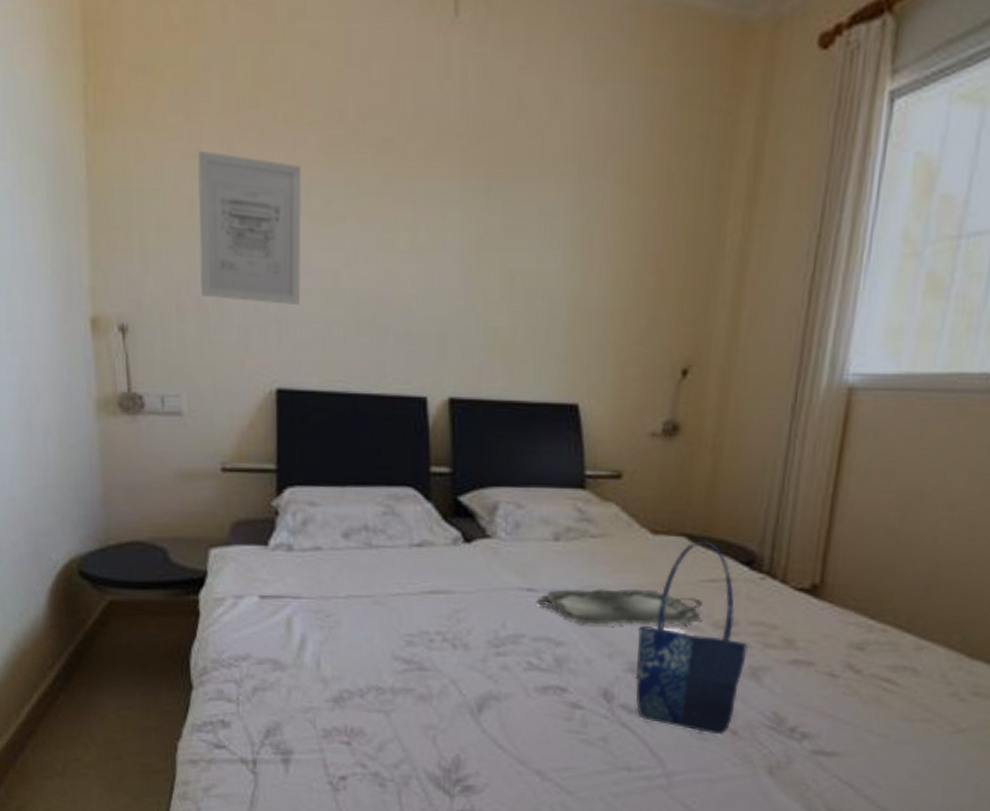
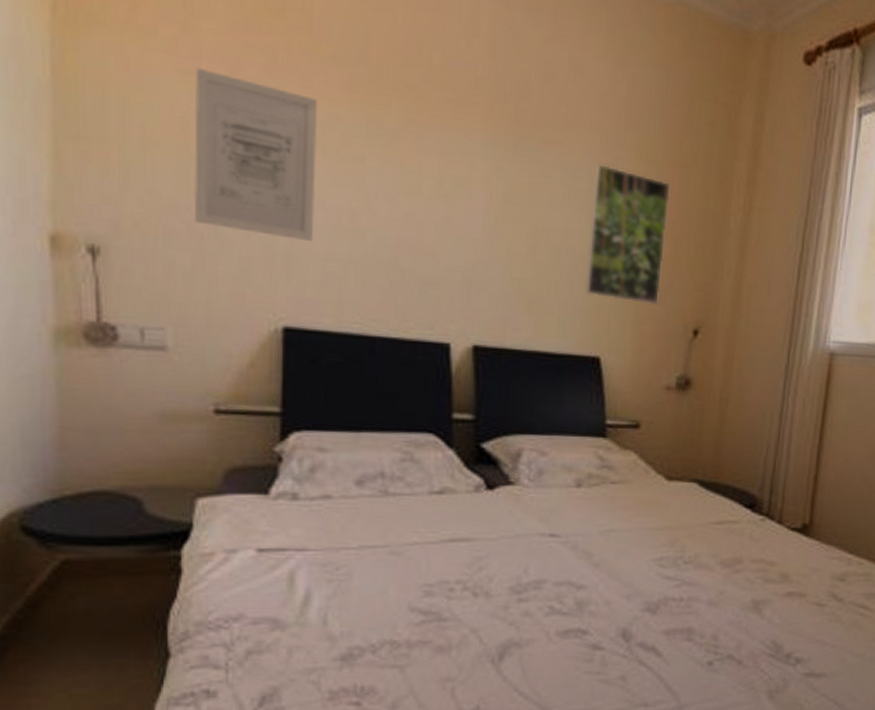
serving tray: present [536,588,703,626] -> none [558,531,712,569]
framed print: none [560,197,655,346] -> present [583,164,670,305]
shopping bag: present [635,538,748,735] -> none [651,484,751,666]

